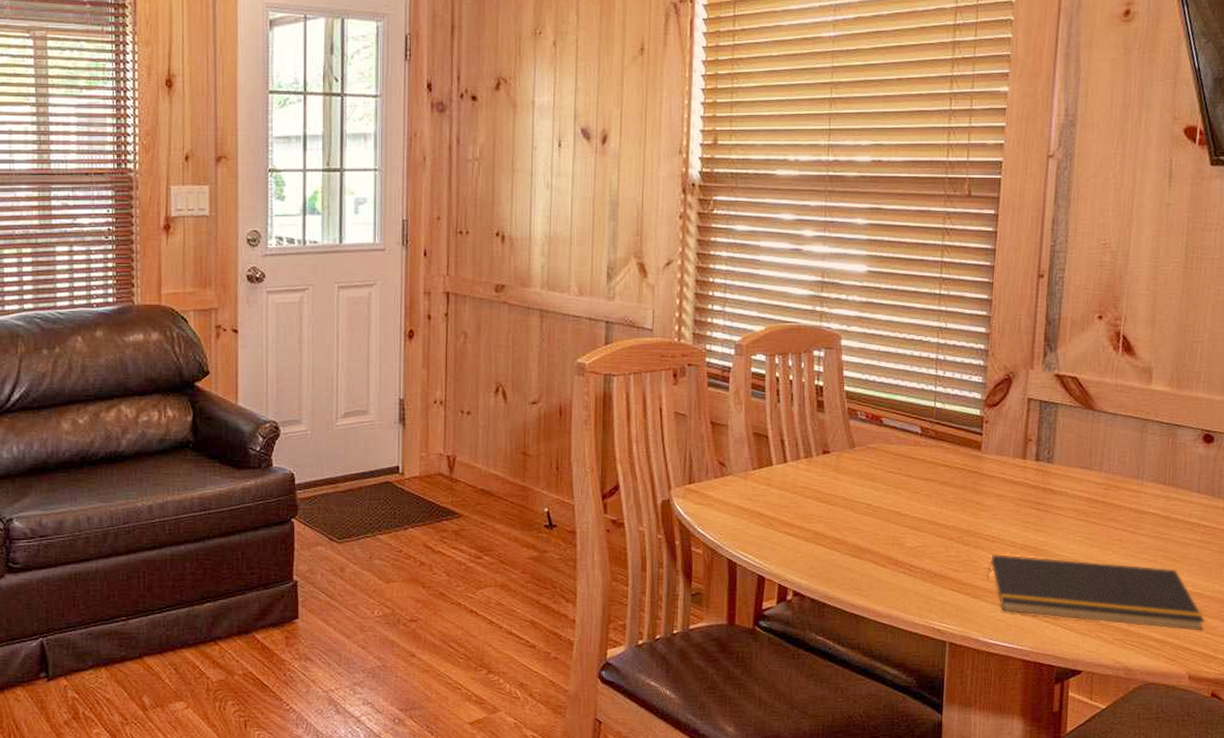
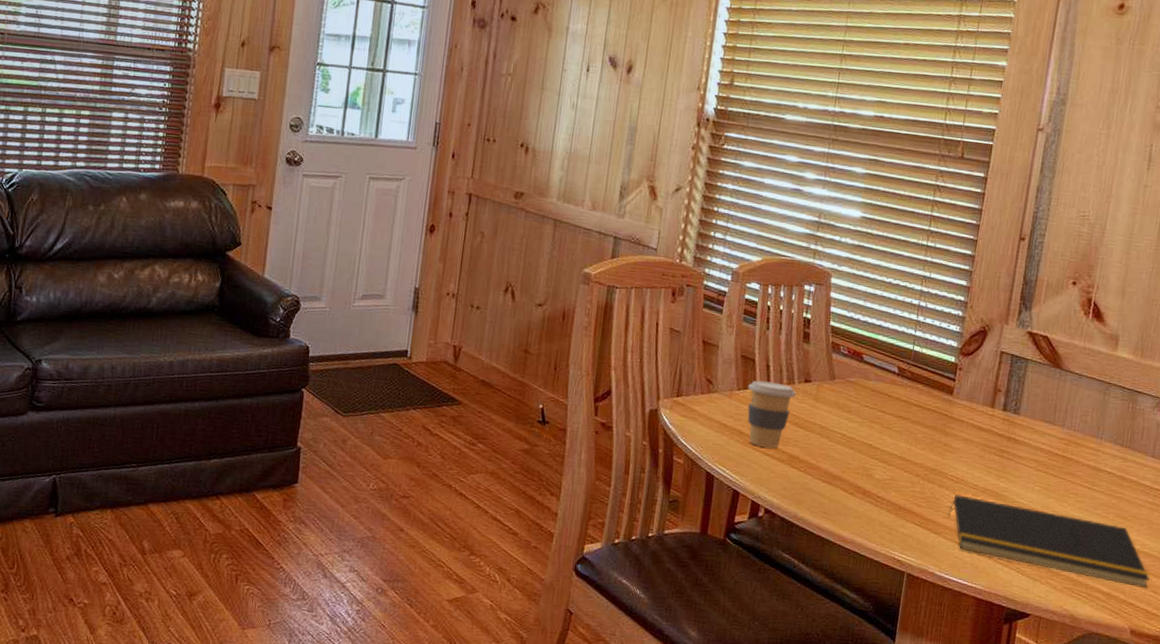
coffee cup: none [763,456,815,526] -> present [747,380,796,448]

